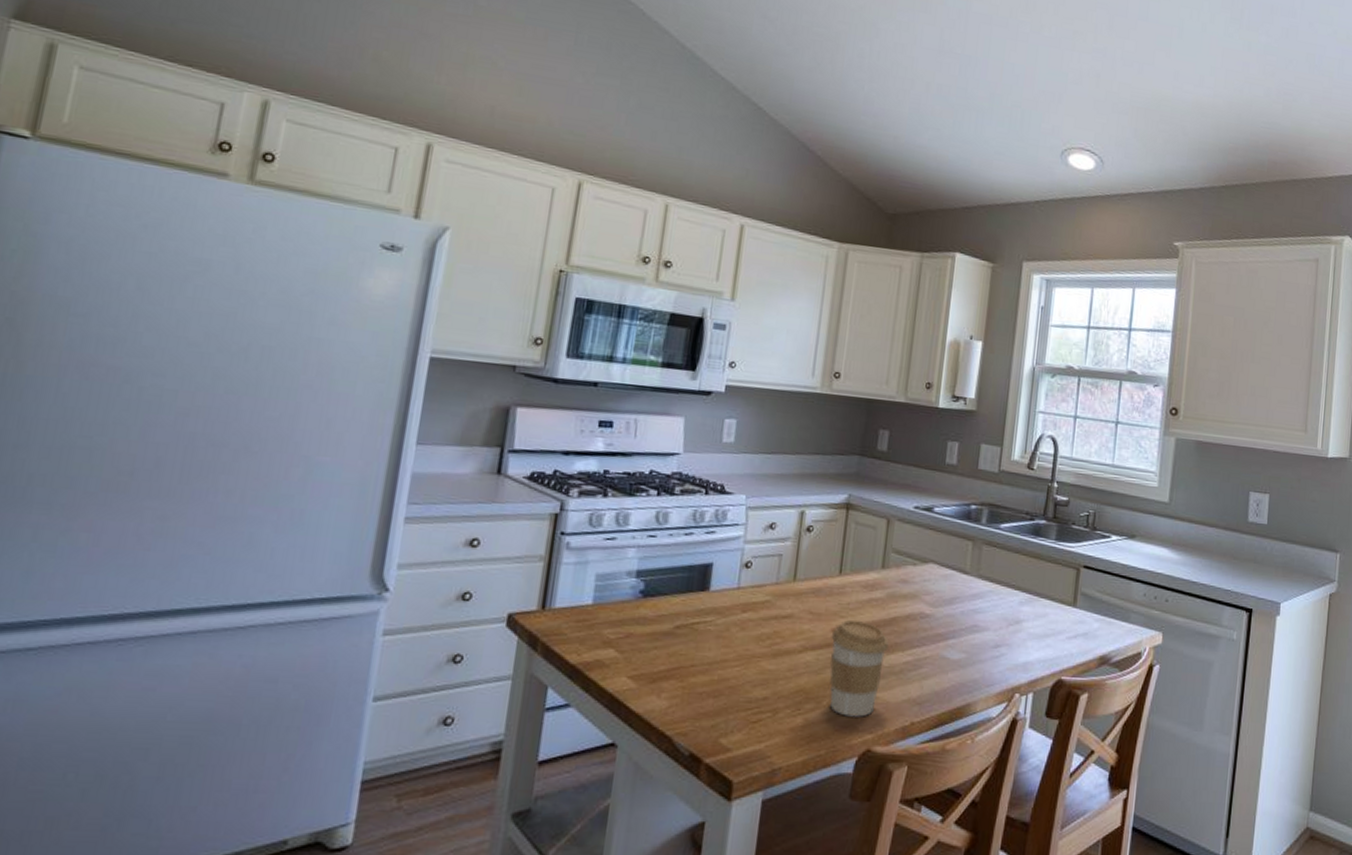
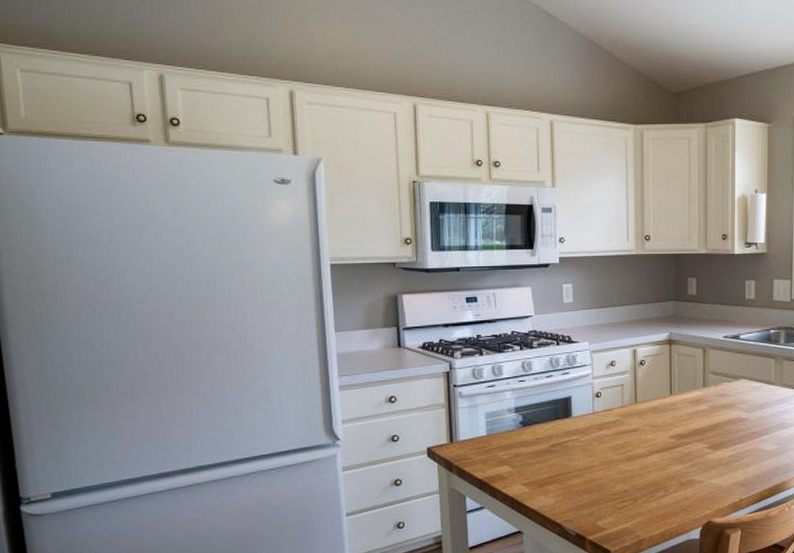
coffee cup: present [829,619,889,717] -> none [670,428,716,499]

